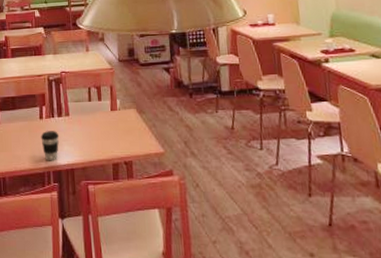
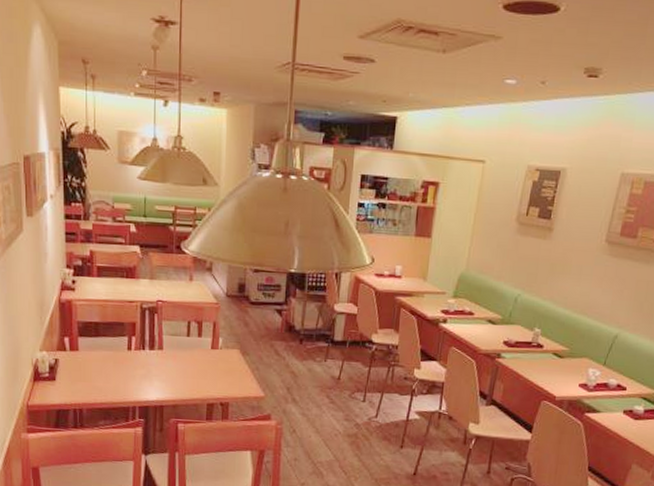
coffee cup: present [41,131,60,161] -> none [127,364,150,396]

